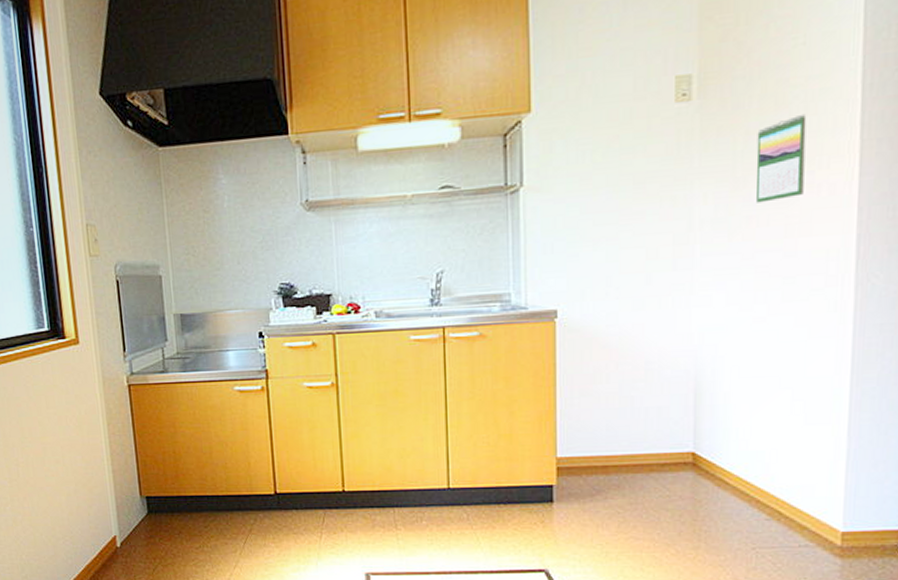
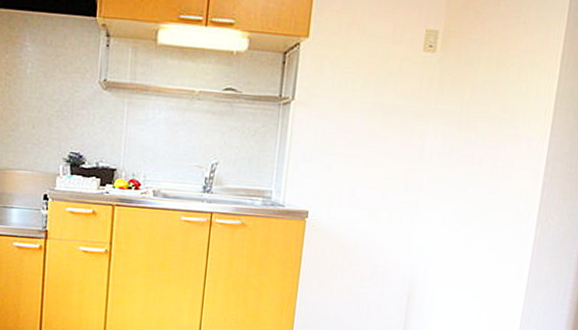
calendar: present [756,113,807,203] -> none [474,79,519,146]

